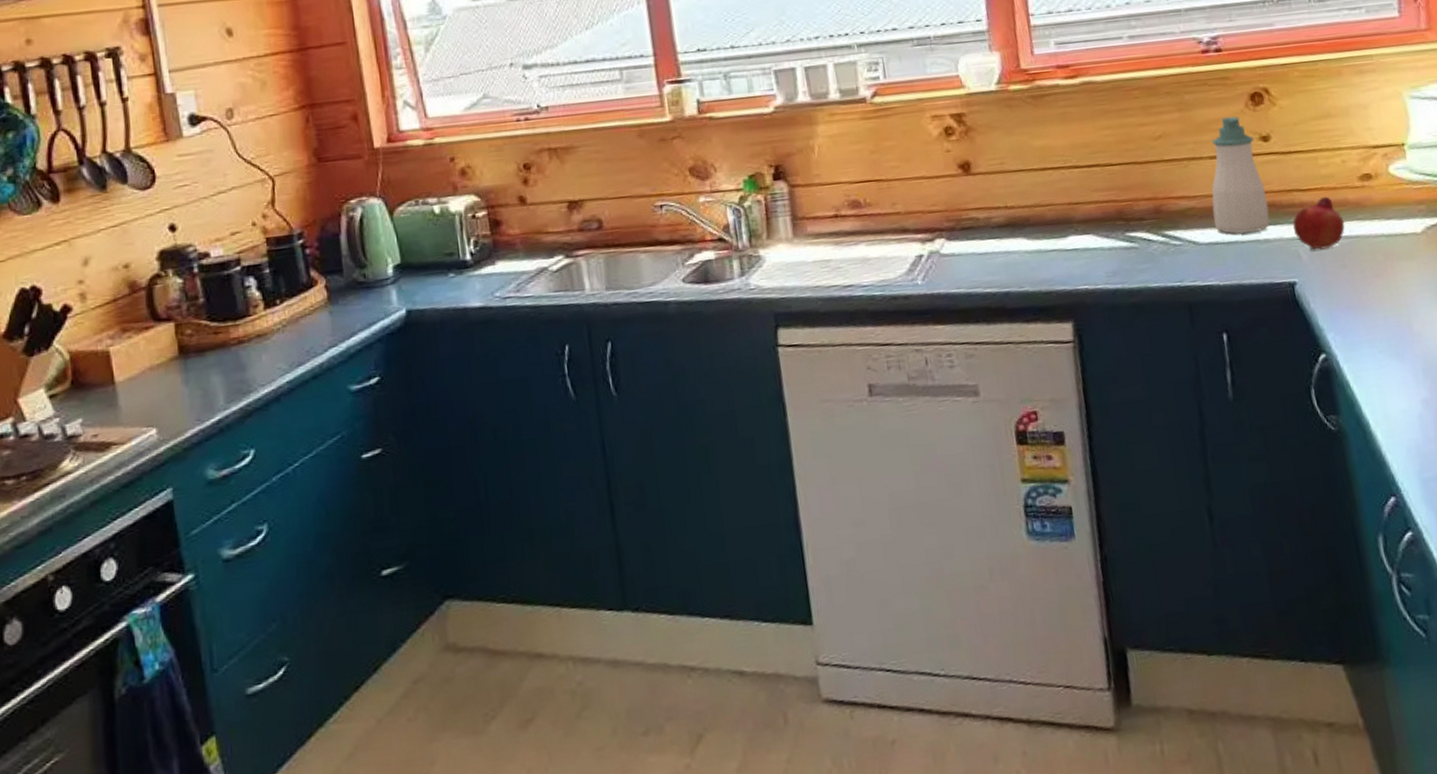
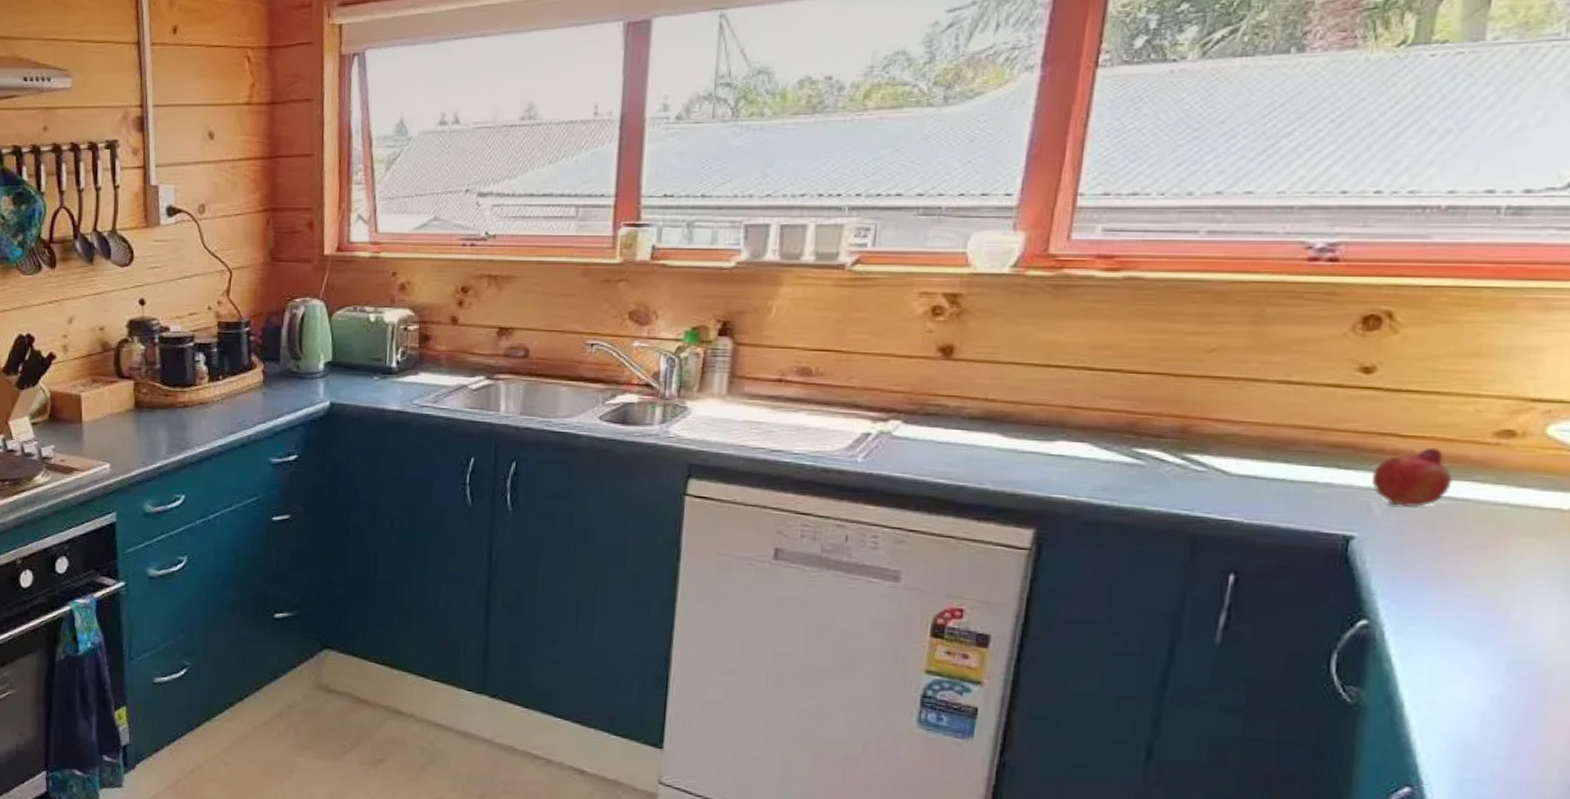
soap bottle: present [1211,116,1271,234] -> none [1257,338,1350,473]

